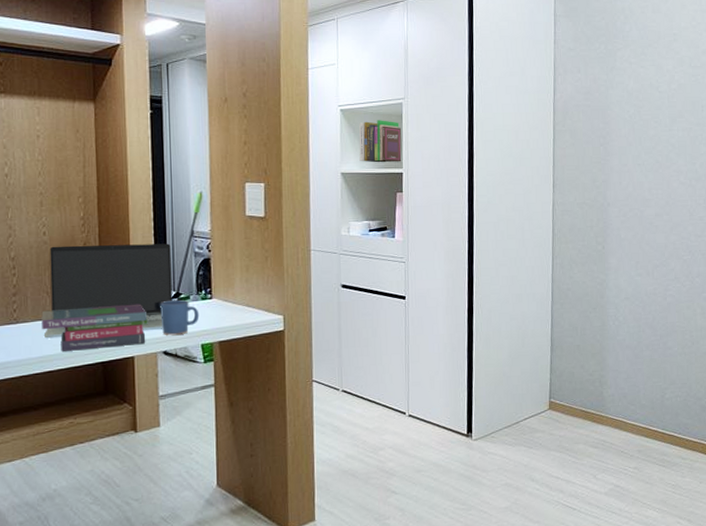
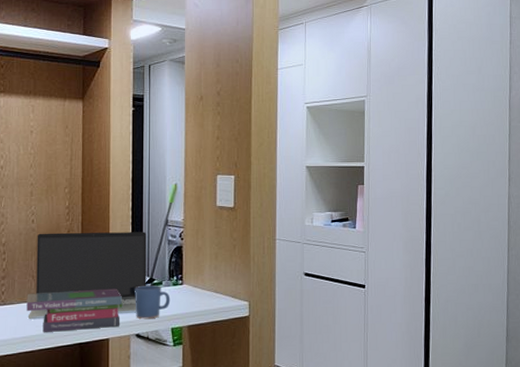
books: present [359,120,402,163] -> none [323,116,364,157]

